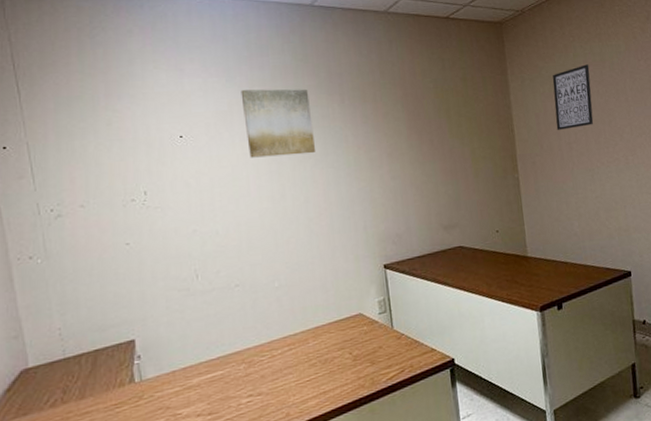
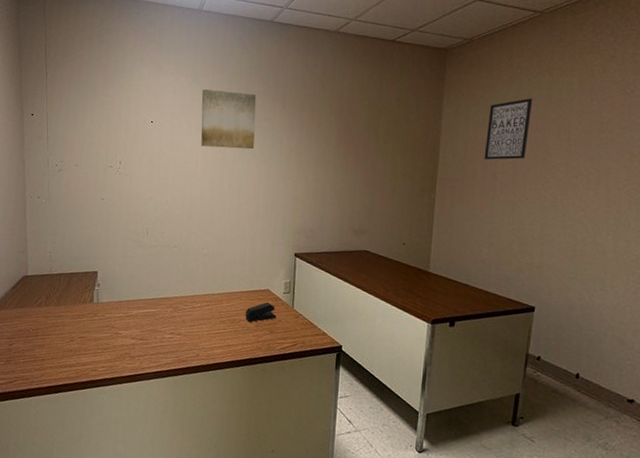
stapler: none [338,328,376,358] -> present [245,302,277,323]

